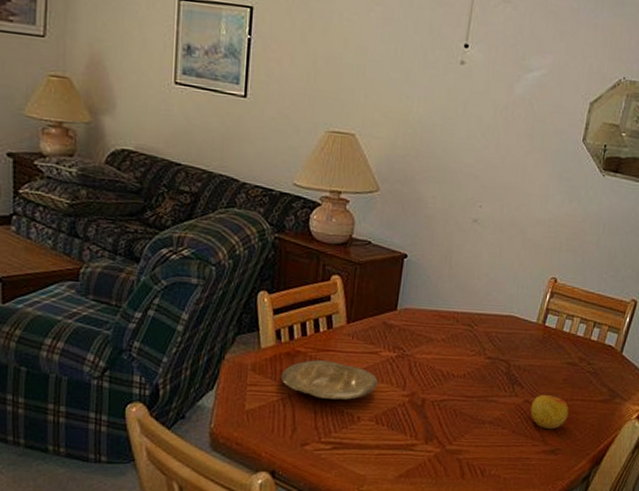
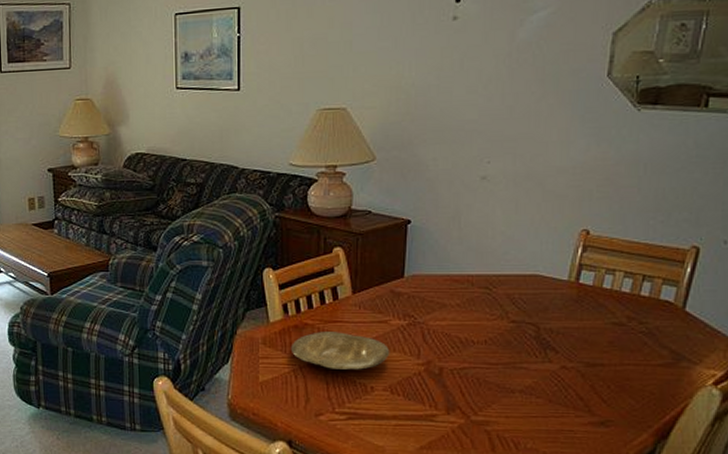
apple: present [530,395,569,430] -> none [569,360,620,399]

